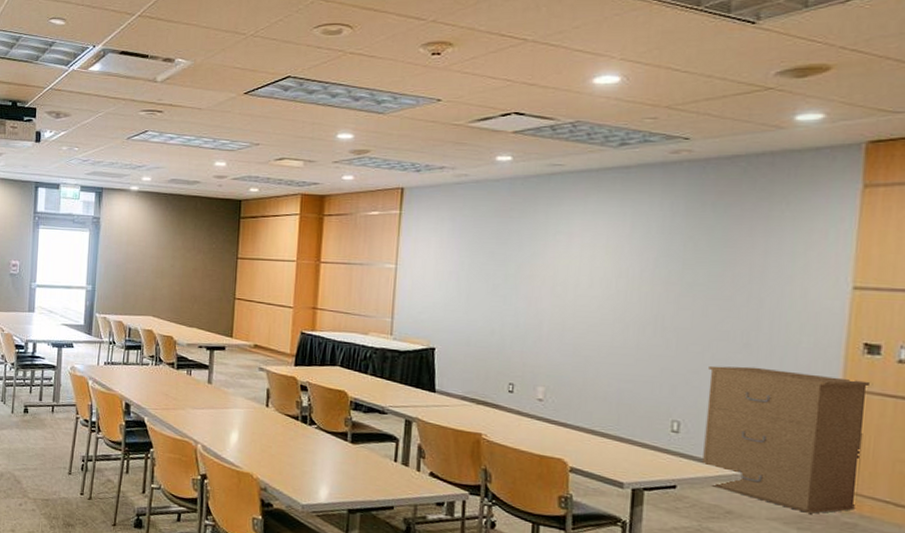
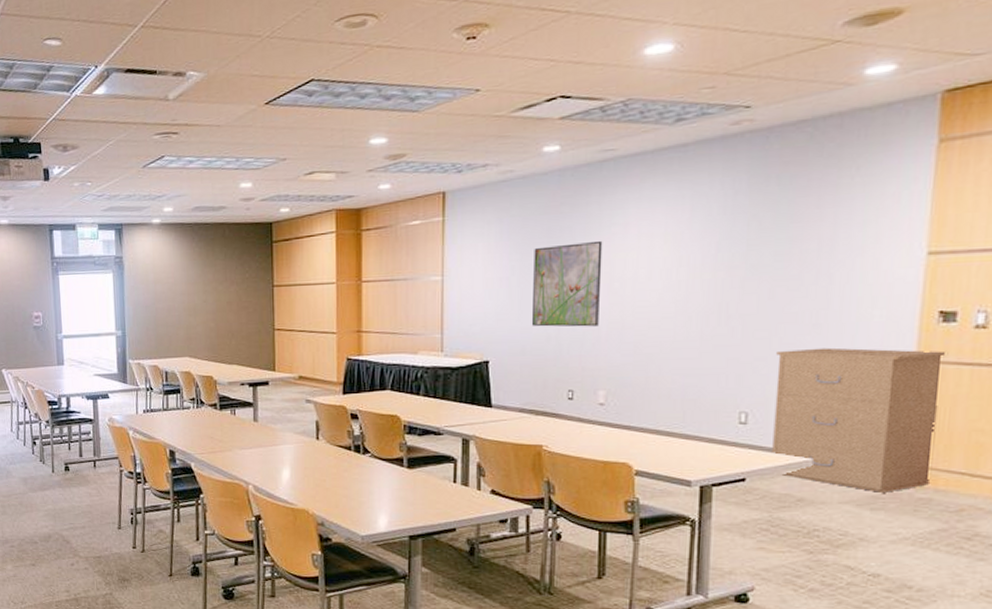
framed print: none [477,246,548,326] -> present [531,240,603,327]

